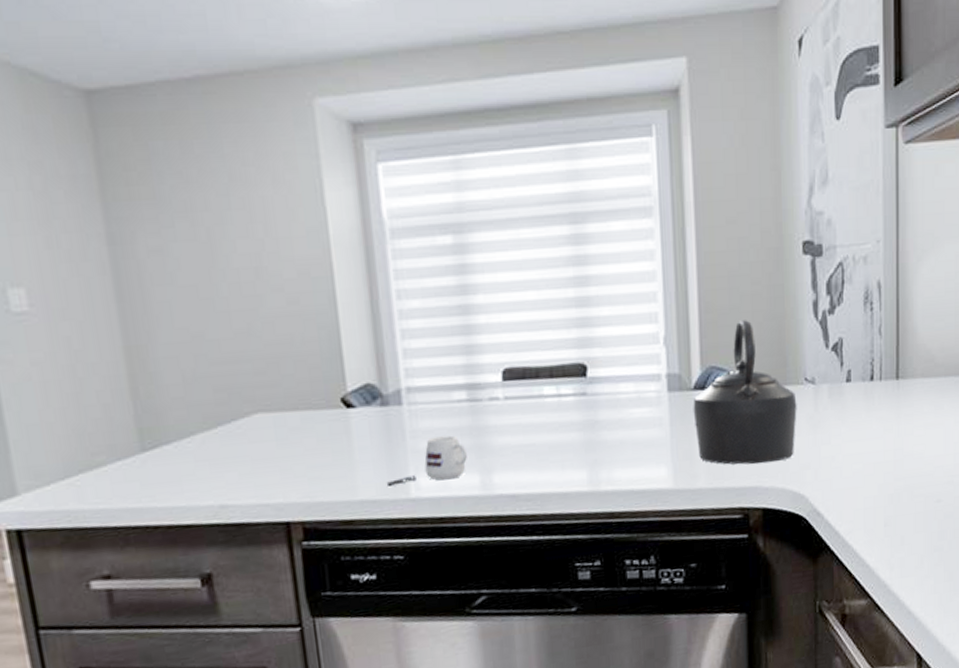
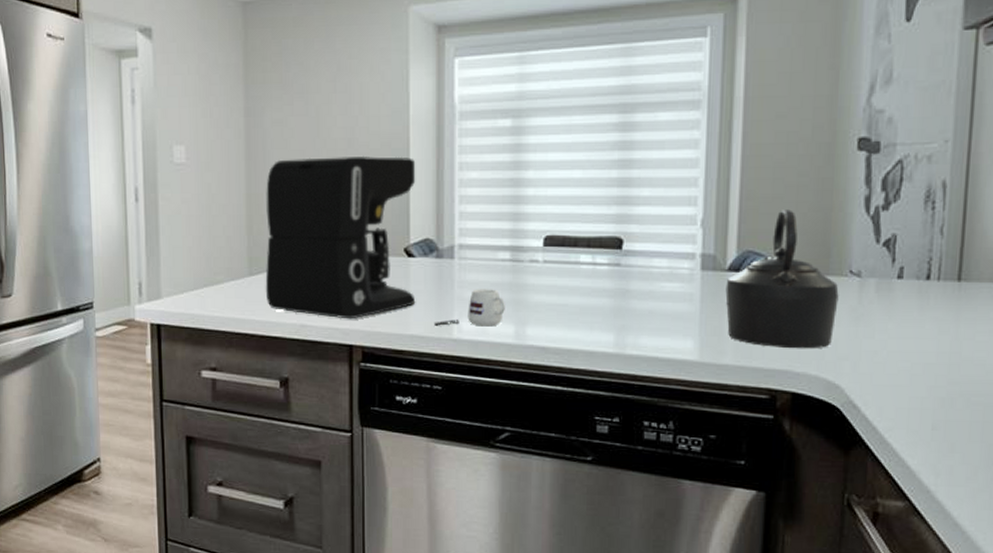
coffee maker: none [150,286,363,492] -> present [265,155,416,319]

